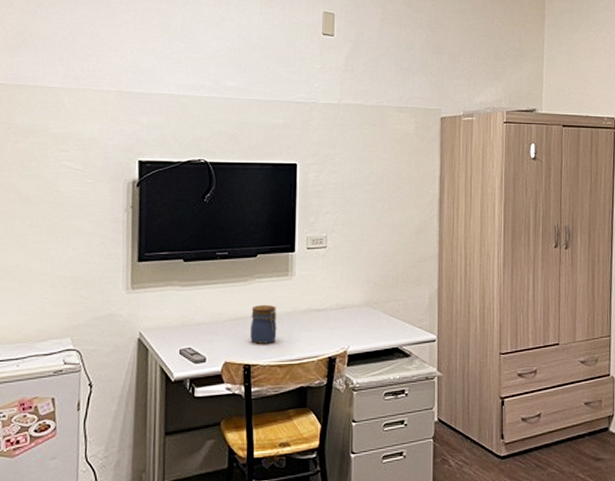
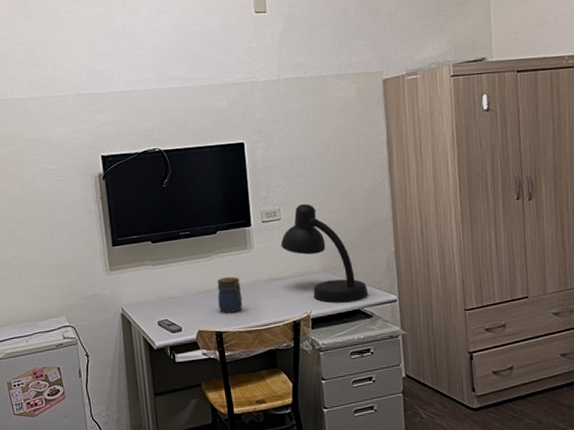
desk lamp: none [324,234,408,338] -> present [281,204,368,302]

